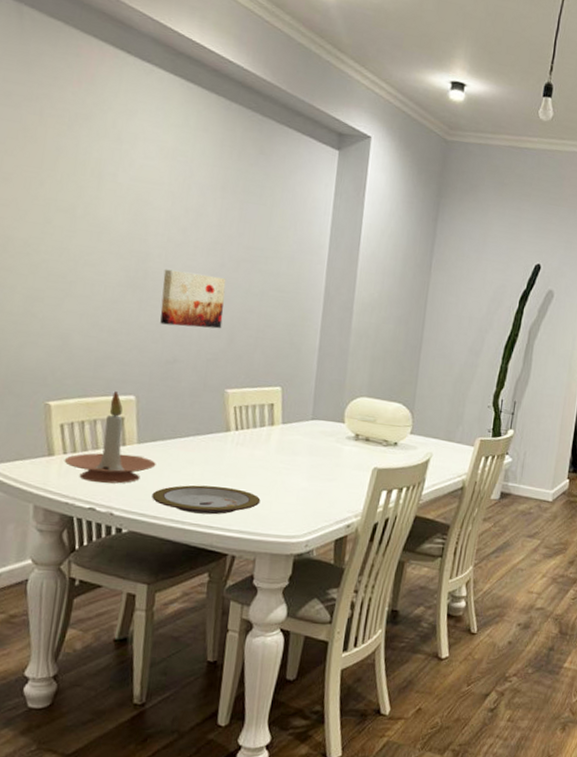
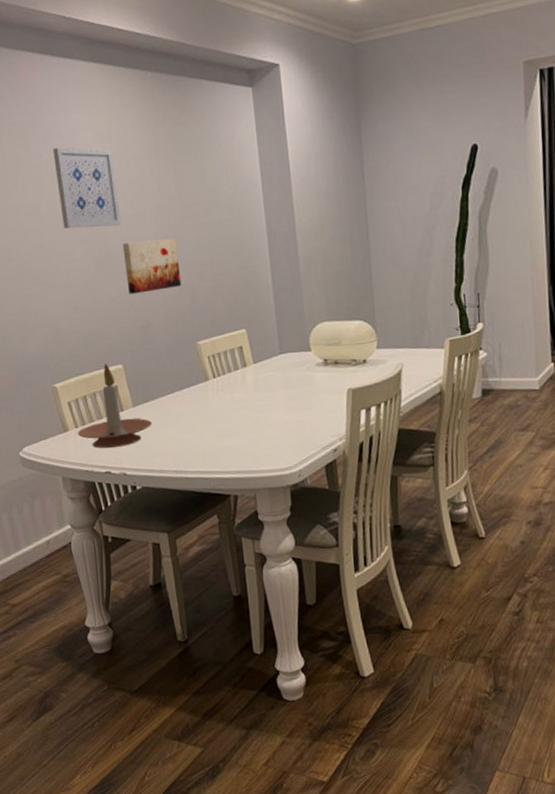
wall art: none [99,149,174,250] -> present [53,147,122,229]
plate: present [152,485,261,515] -> none [154,432,249,462]

